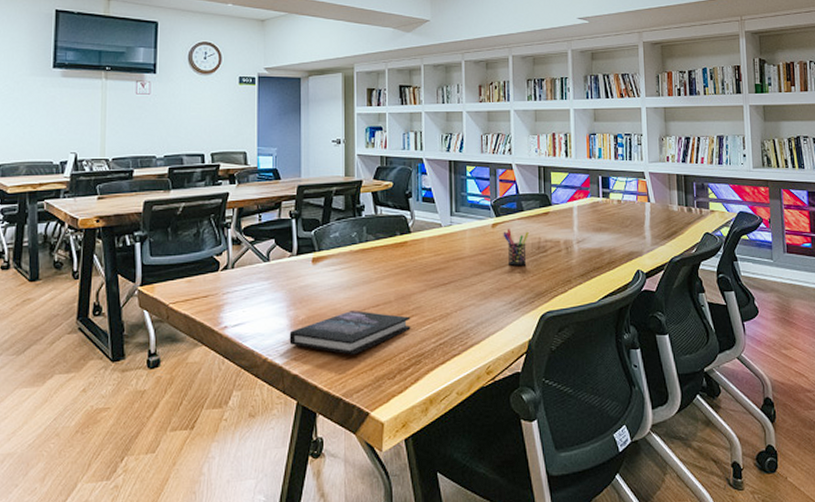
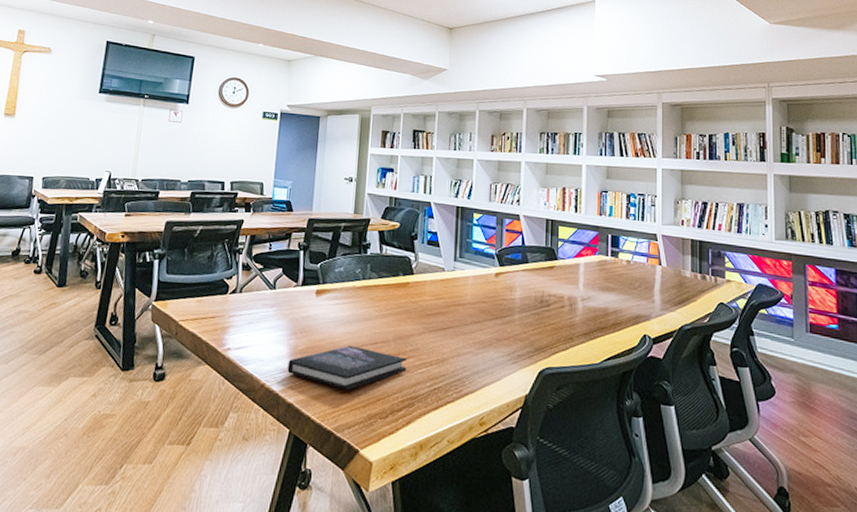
pen holder: present [503,229,529,266] -> none [505,279,532,318]

